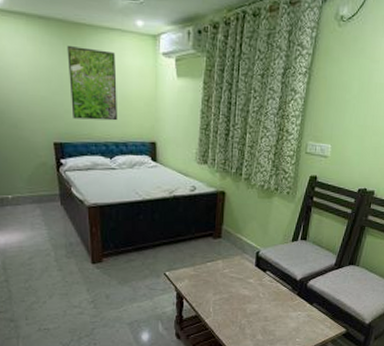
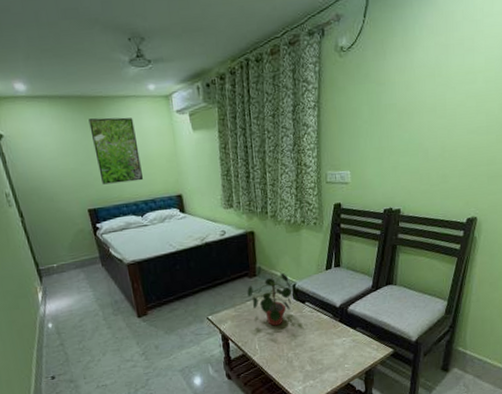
potted plant: none [209,227,260,291] -> present [247,265,298,326]

